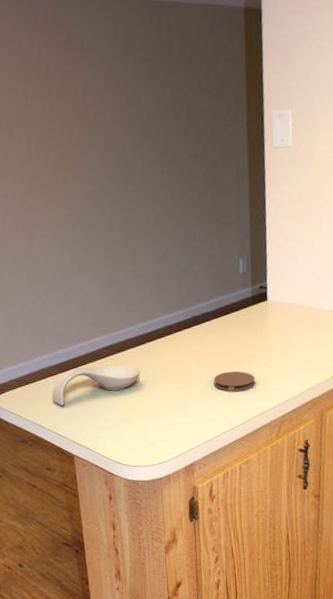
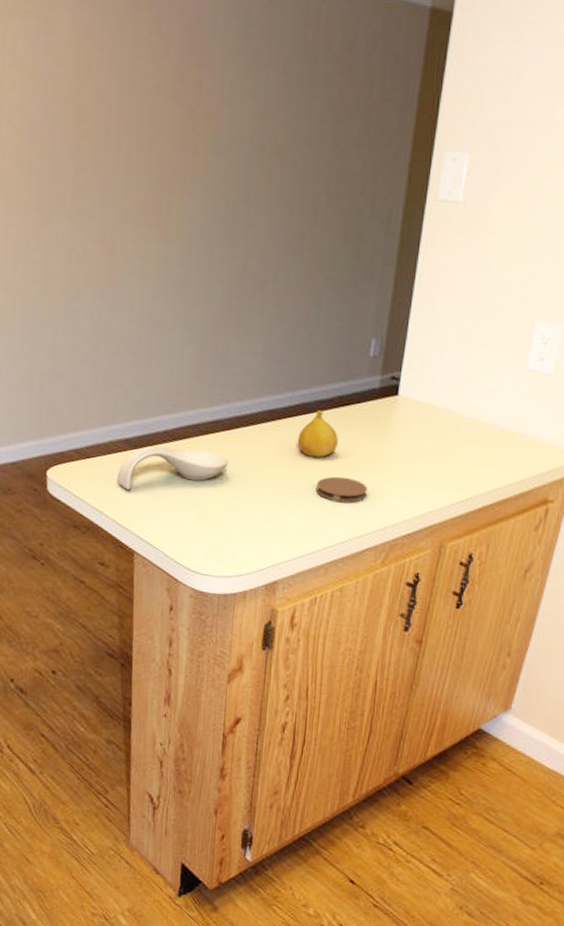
fruit: none [193,320,226,359] -> present [297,410,339,457]

